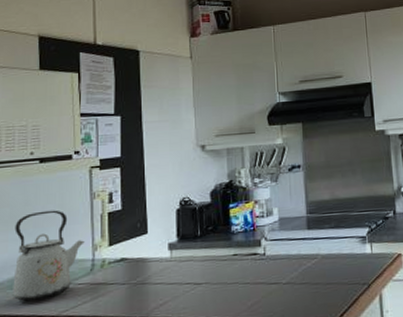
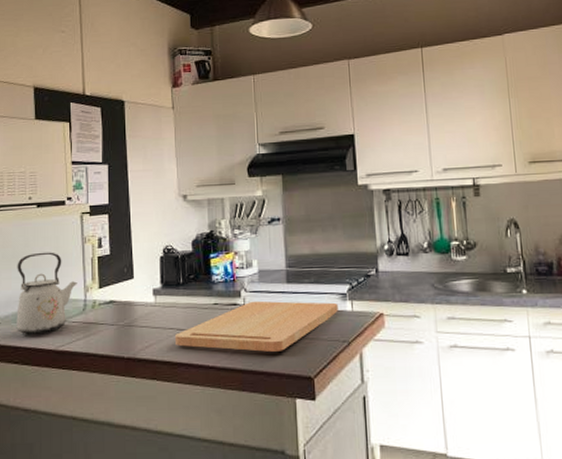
cutting board: none [192,246,358,302] -> present [175,300,338,352]

